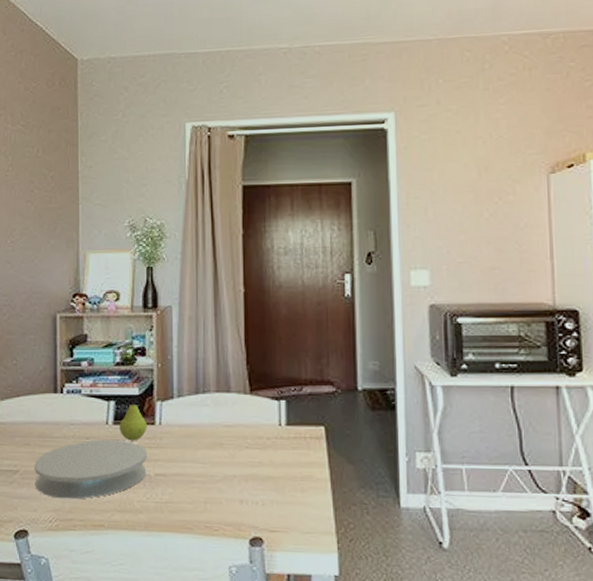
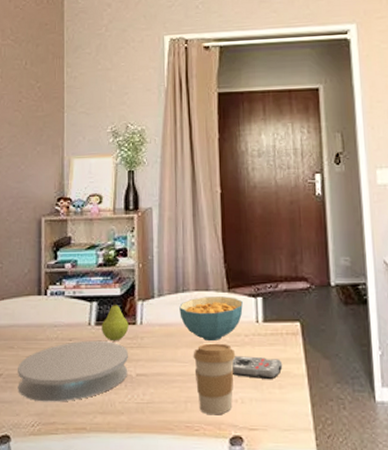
cereal bowl: none [200,398,265,444] -> present [179,296,243,342]
coffee cup: none [213,445,257,516] -> present [193,343,236,415]
remote control: none [253,459,305,483] -> present [232,356,283,380]

